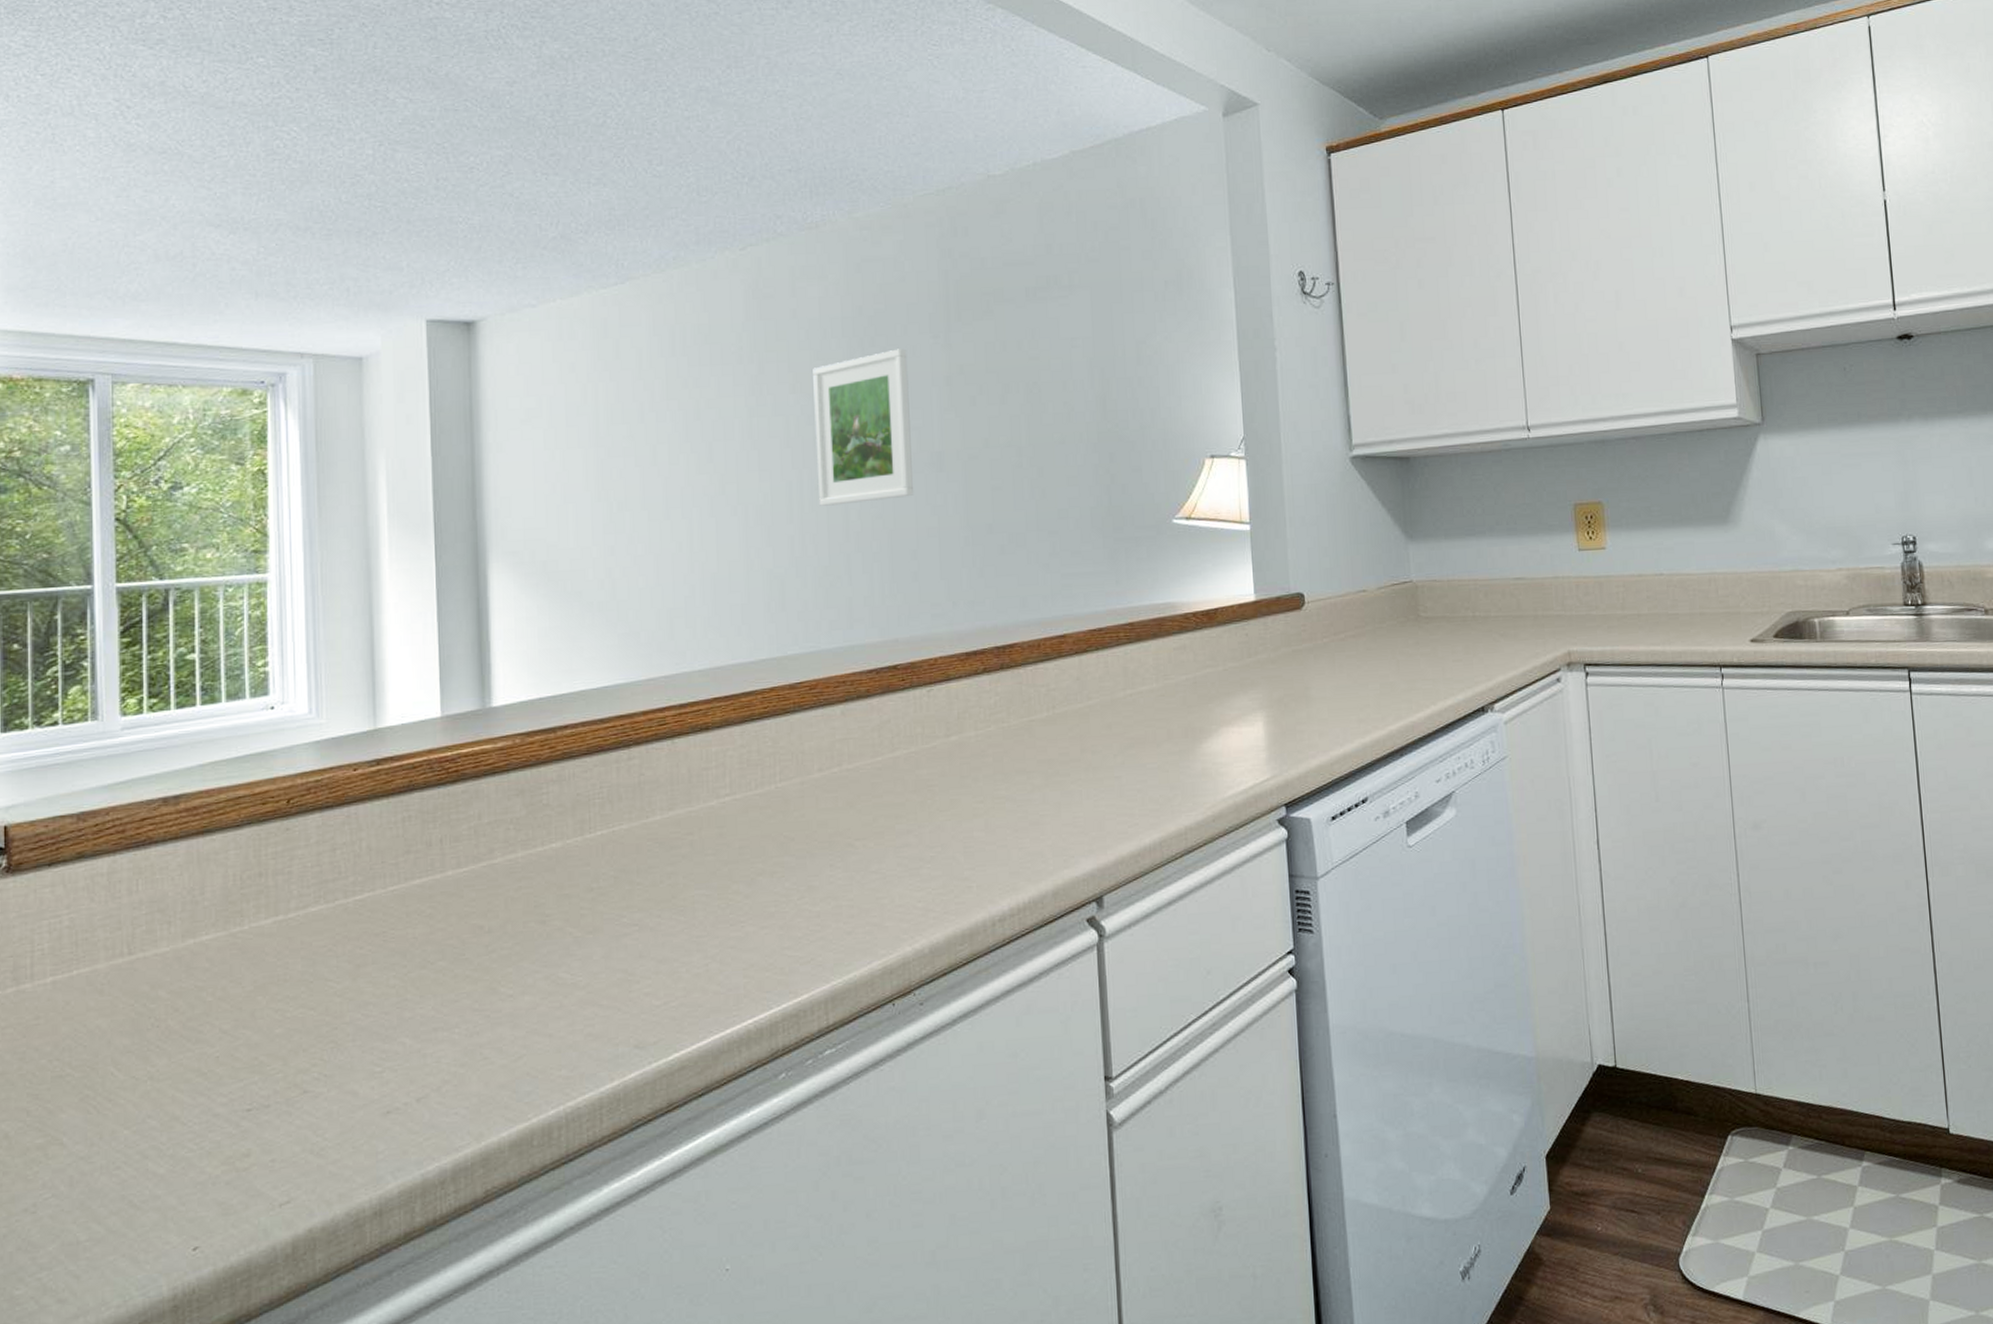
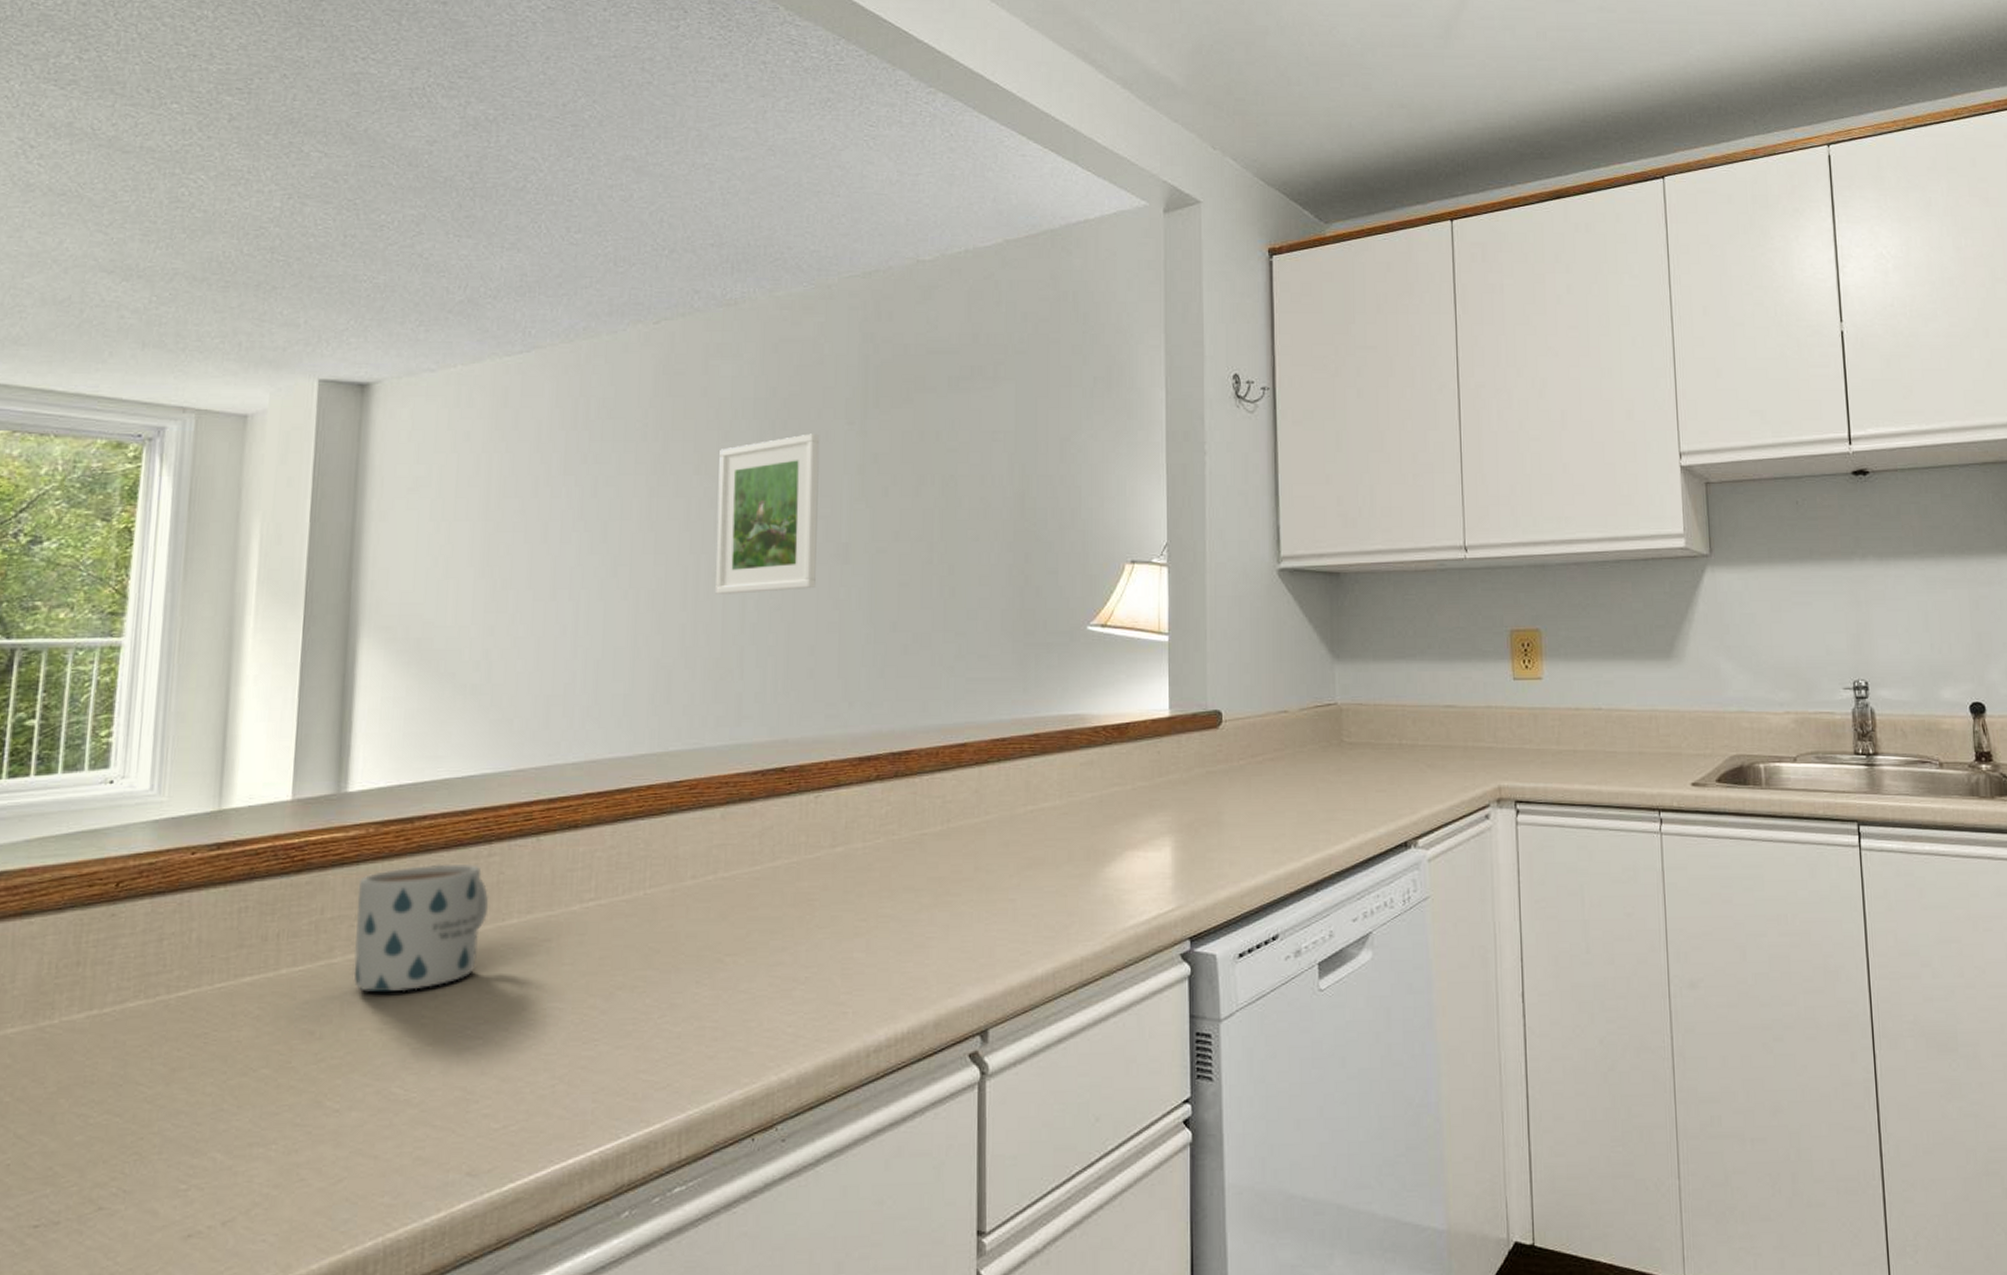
mug: none [510,768,633,888] -> present [353,864,490,992]

